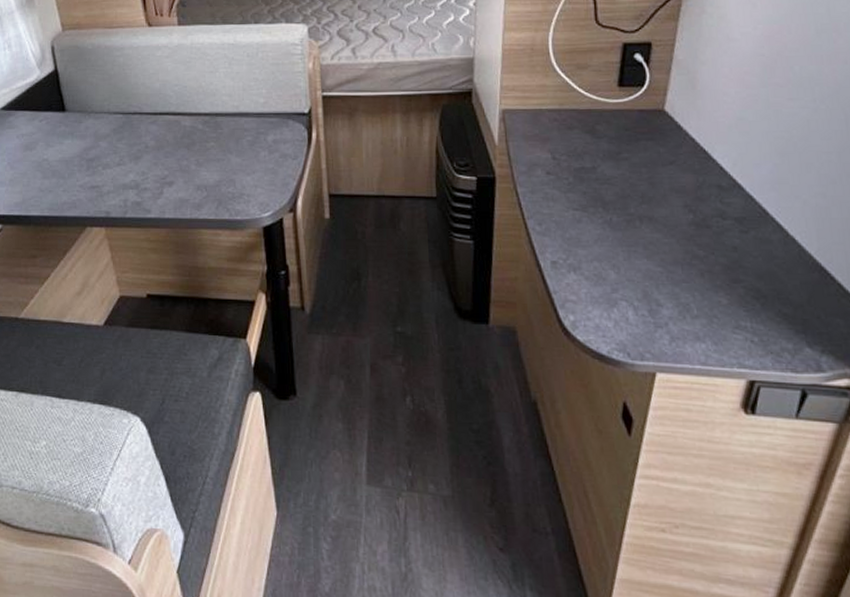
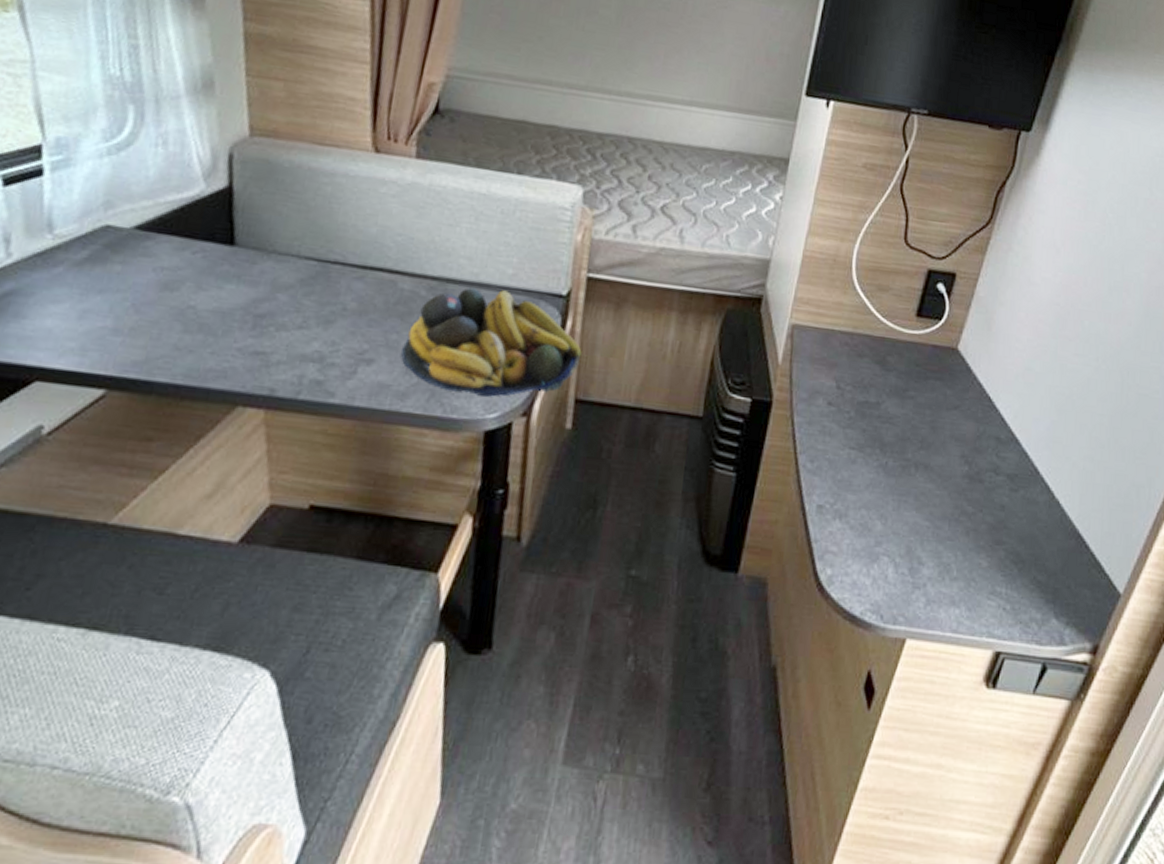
fruit bowl: none [192,116,328,200] -> present [401,288,582,397]

